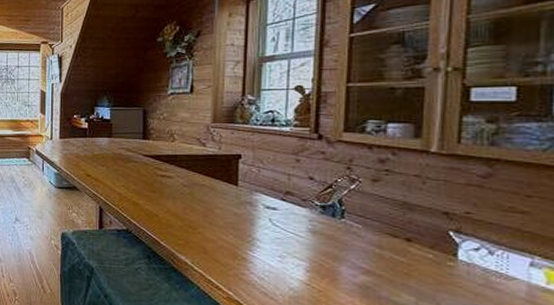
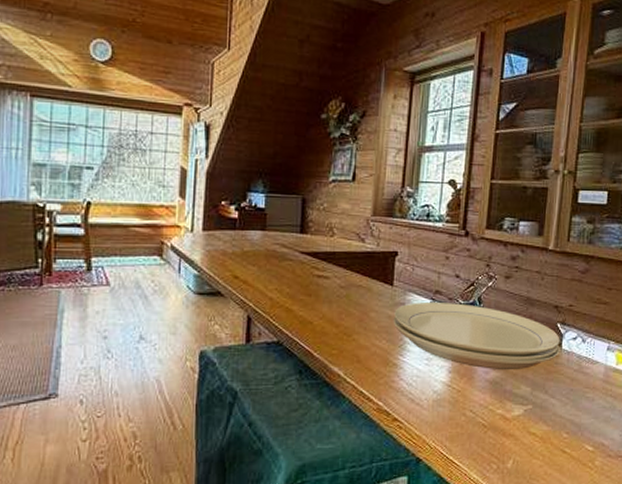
plate: none [239,202,455,277] -> present [393,303,560,371]

